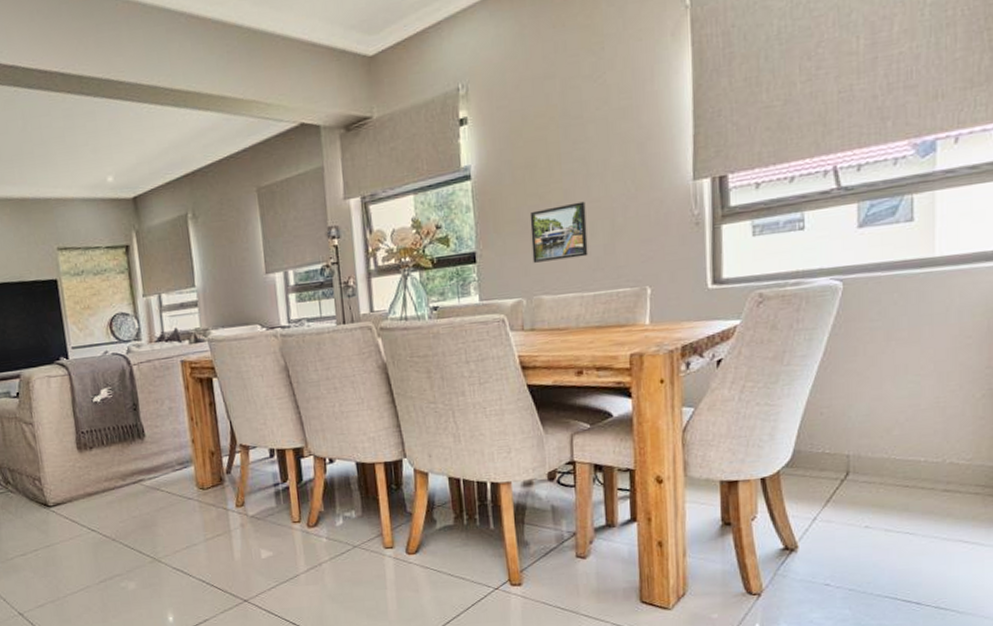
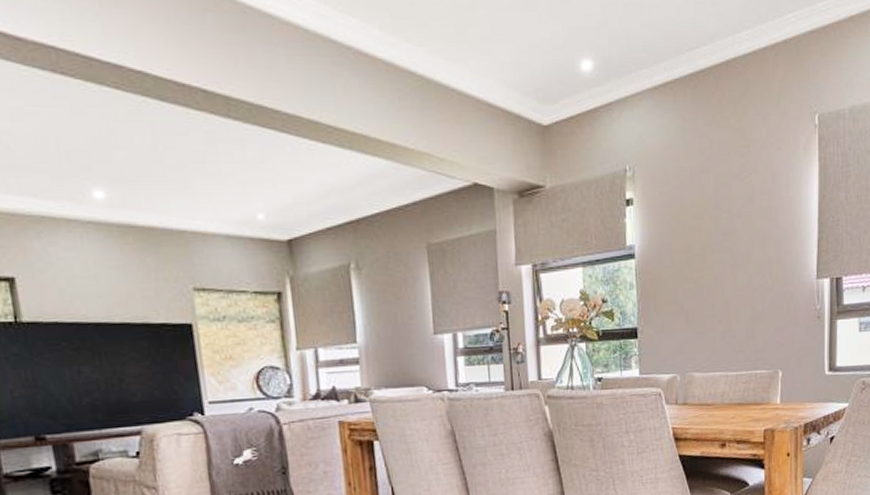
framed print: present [529,201,588,263] -> none [685,289,733,342]

